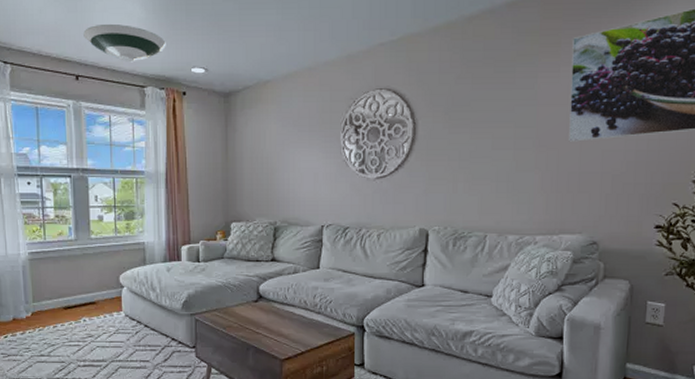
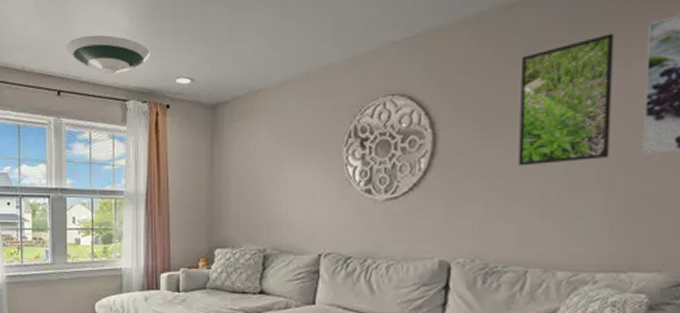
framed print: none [479,45,549,150] -> present [518,33,615,166]

